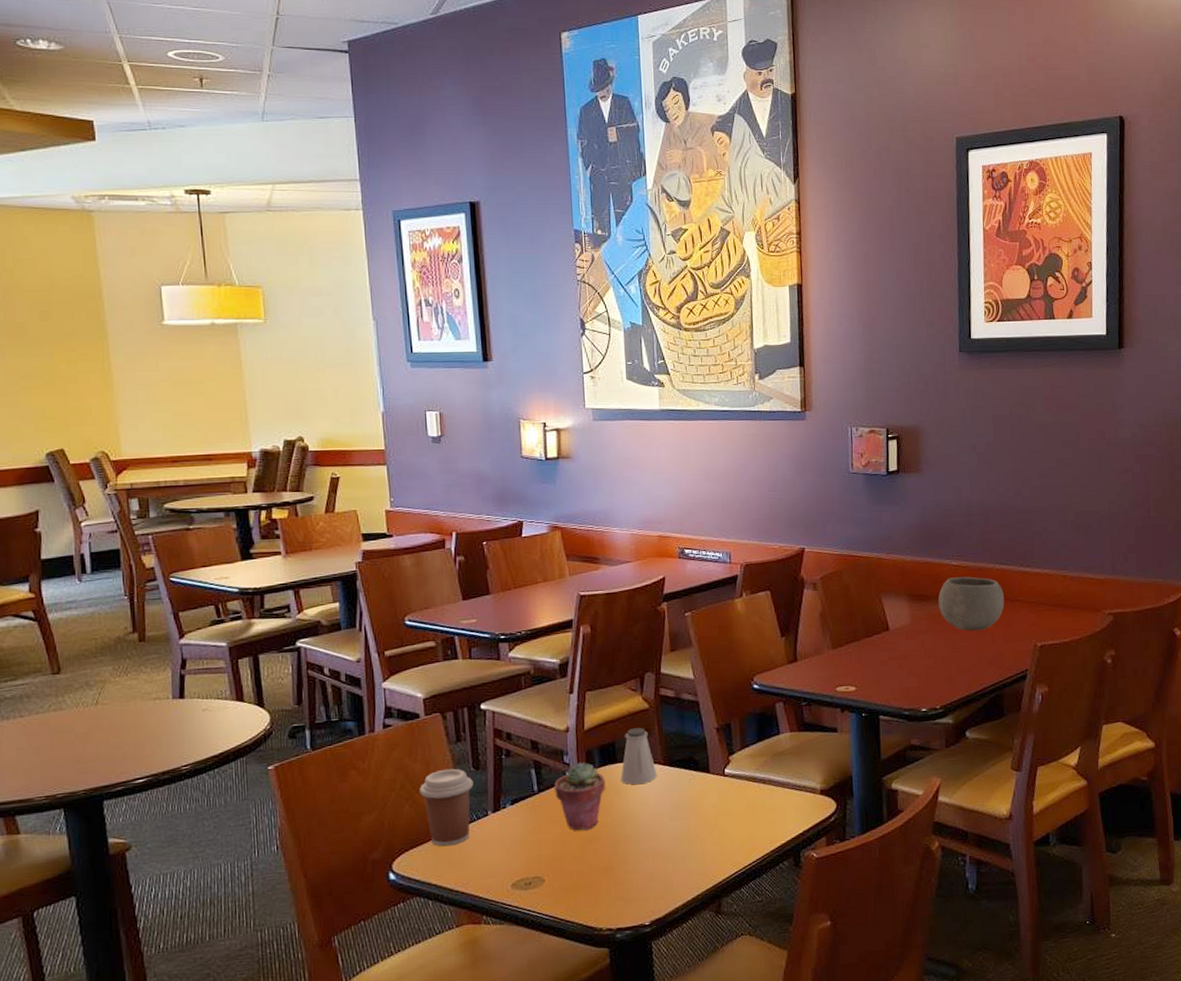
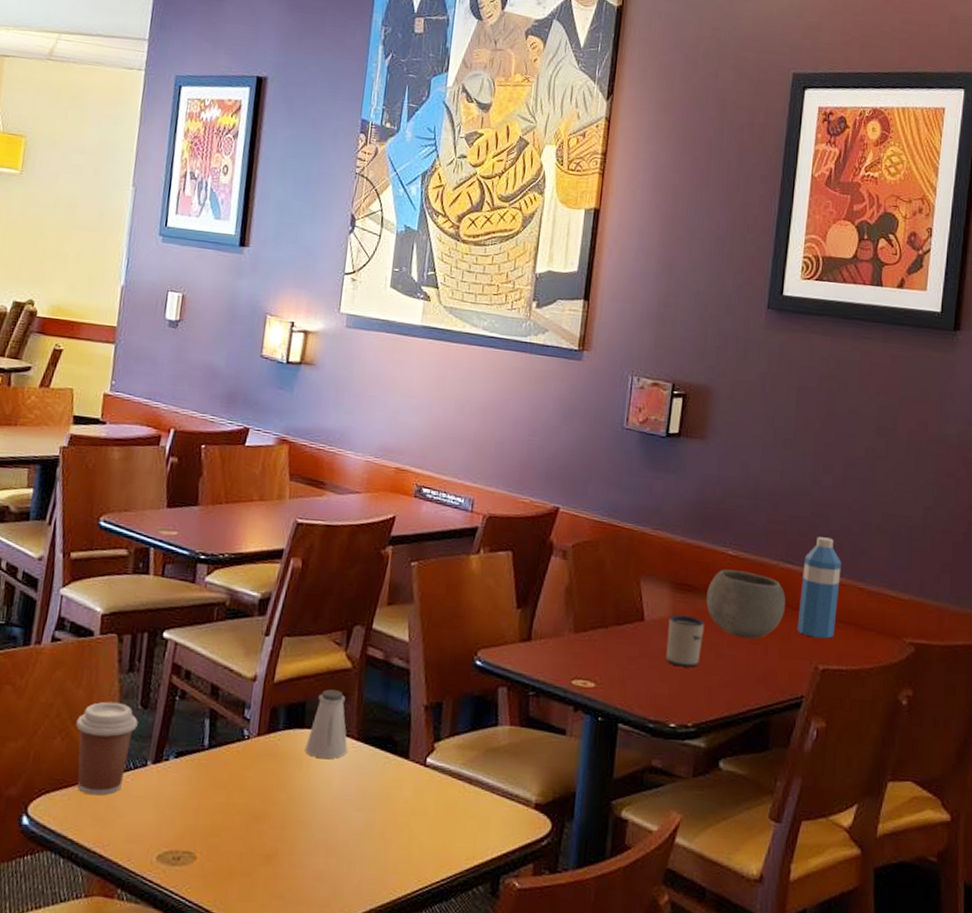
potted succulent: present [554,762,605,830] -> none [227,720,287,804]
mug: none [909,620,940,663] -> present [666,615,705,668]
water bottle: none [1015,538,1047,622] -> present [796,537,842,639]

